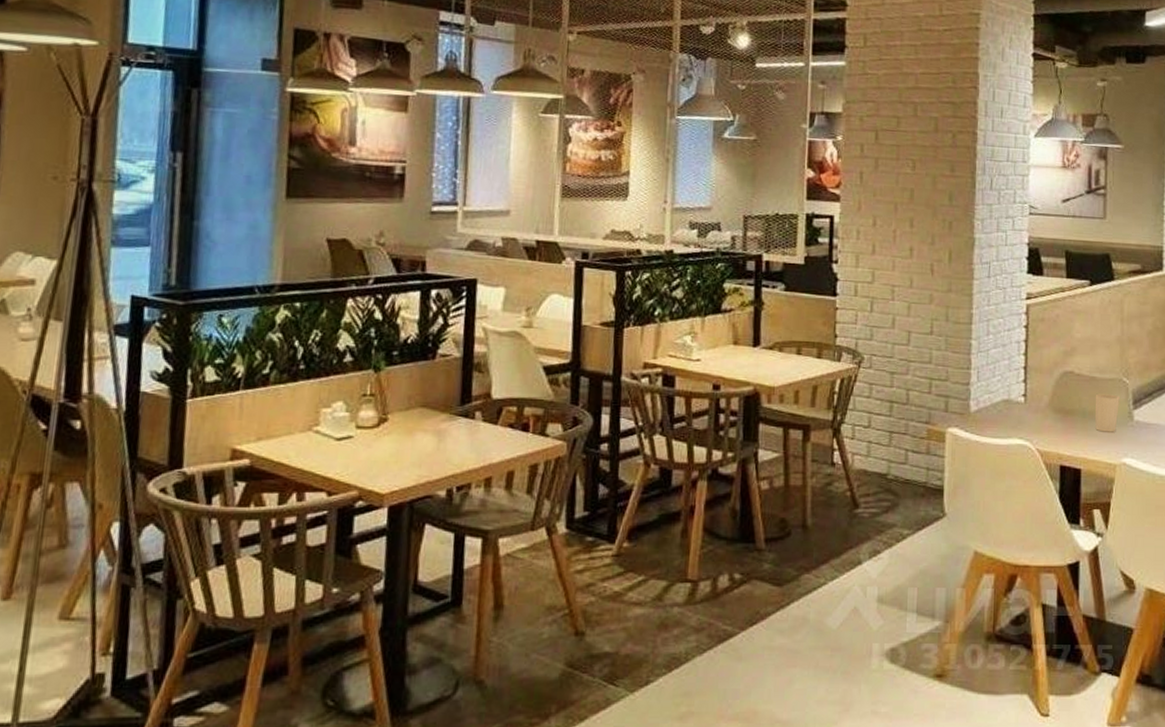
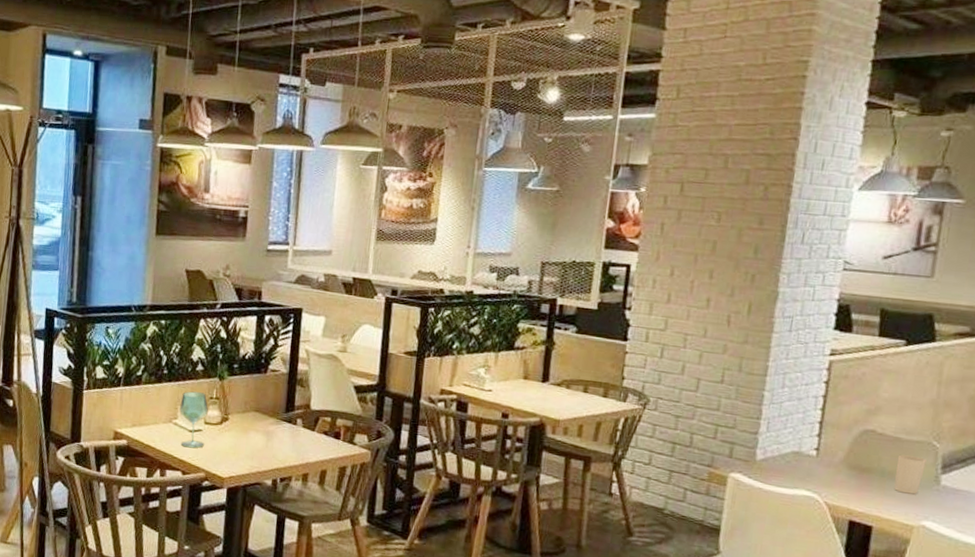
wine glass: none [320,389,362,461] -> present [178,391,209,449]

